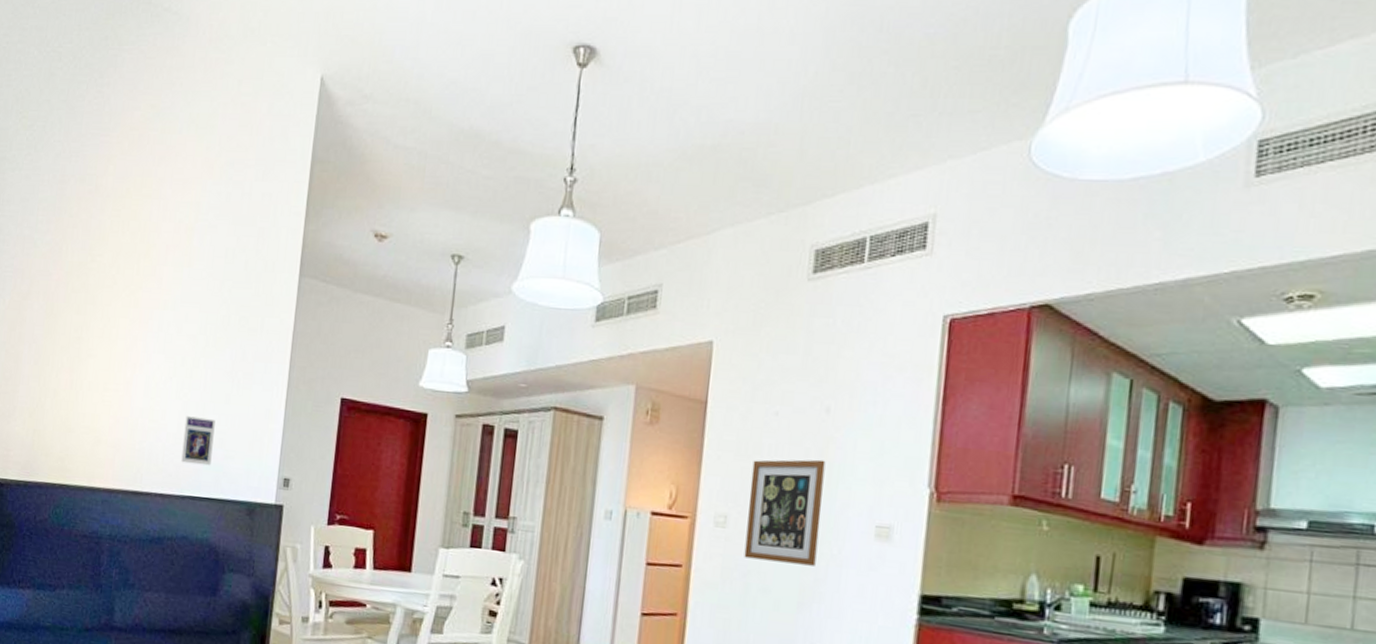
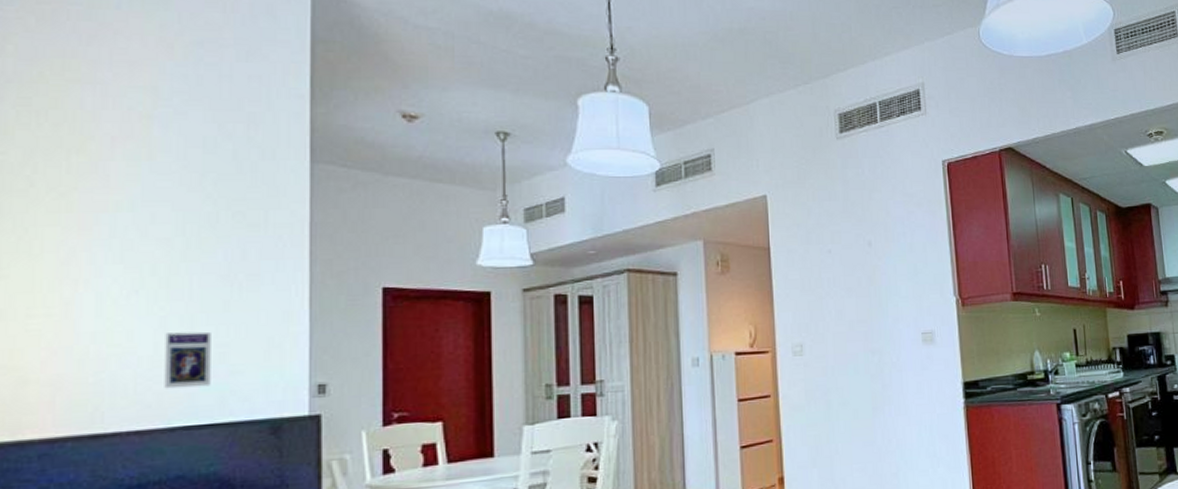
wall art: present [744,459,826,566] -> none [817,285,881,379]

